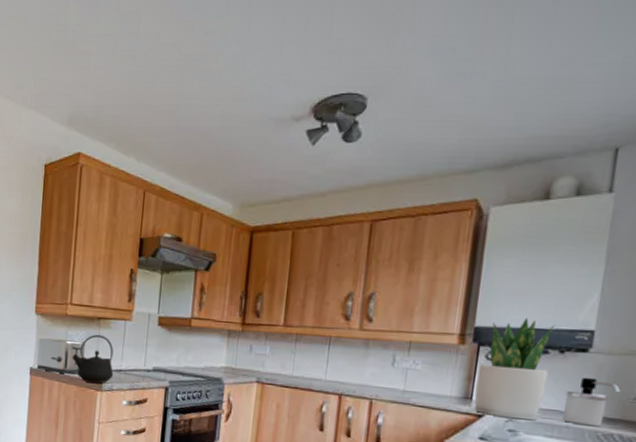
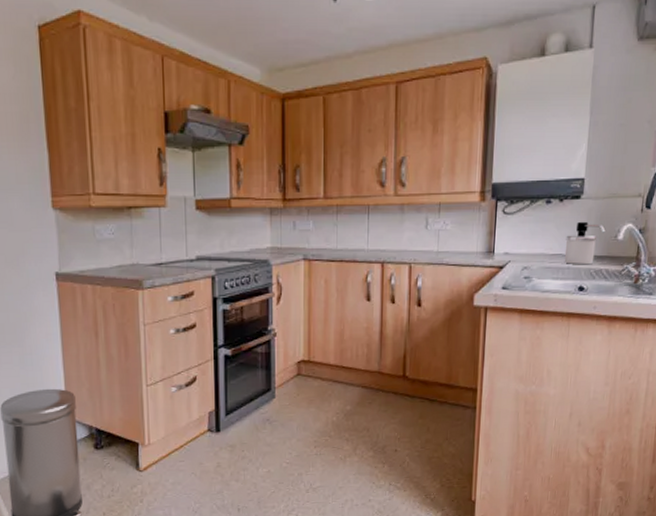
toaster: present [36,338,86,374] -> none [60,235,119,275]
kettle: present [72,335,114,384] -> none [103,227,154,281]
planter: present [474,318,555,421] -> none [496,171,555,267]

